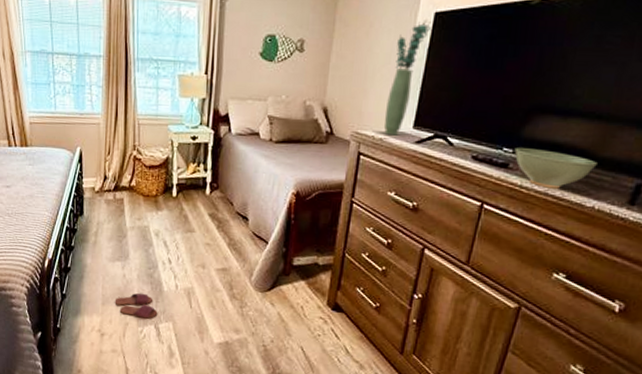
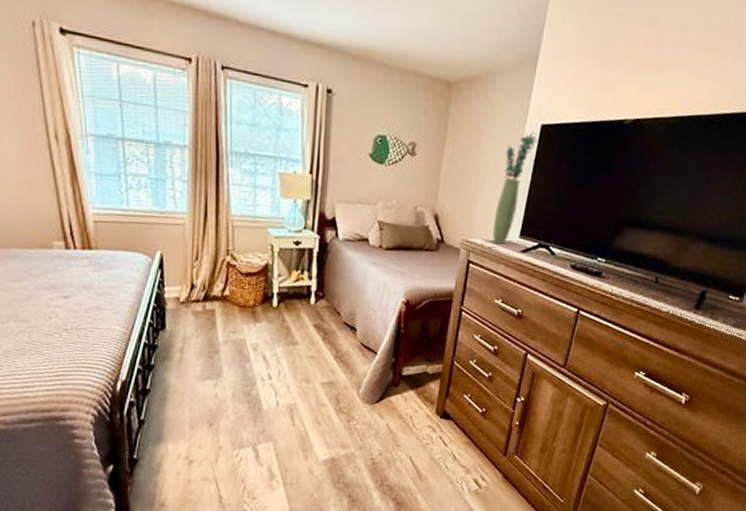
slippers: present [115,292,158,319] -> none [205,413,256,441]
bowl: present [514,148,597,189] -> none [607,258,673,296]

